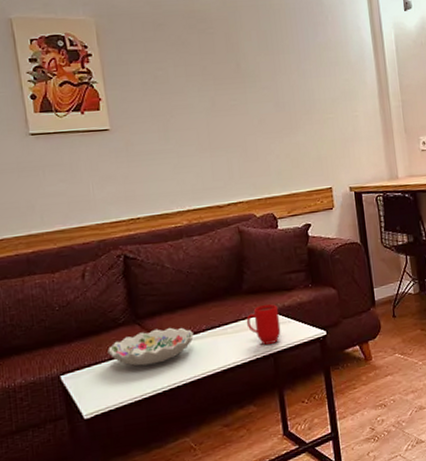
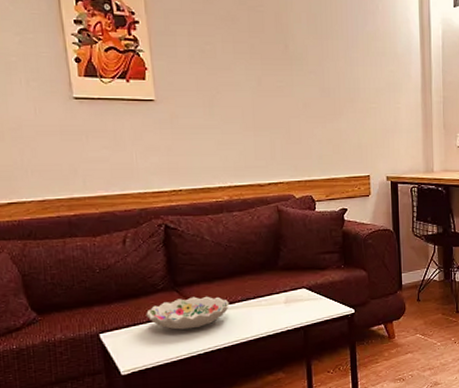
mug: present [246,304,281,345] -> none [280,281,312,318]

